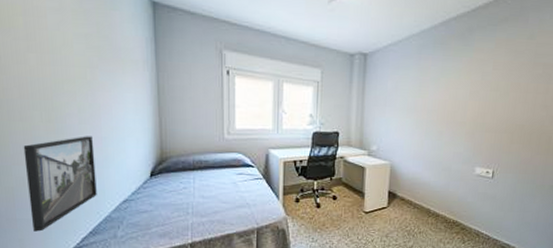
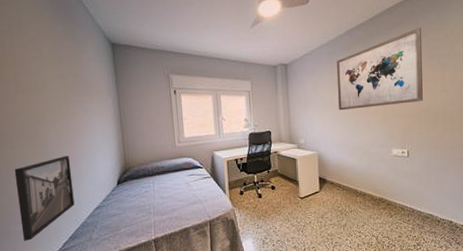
wall art: none [421,27,530,117] -> present [336,27,423,111]

